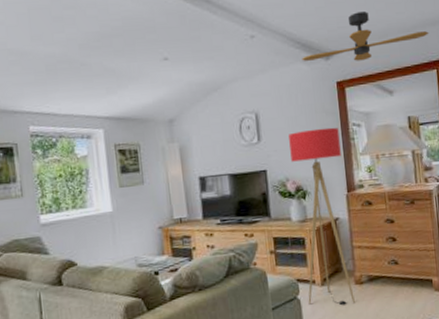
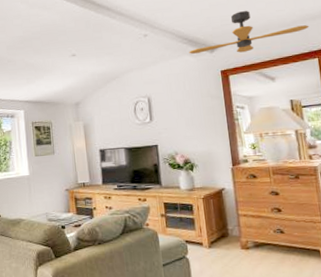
floor lamp: present [289,127,355,306] -> none [177,109,241,267]

